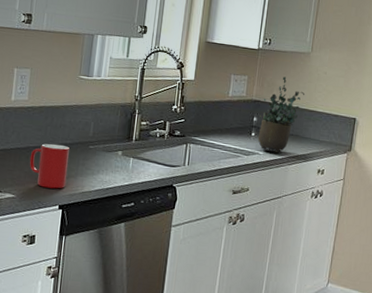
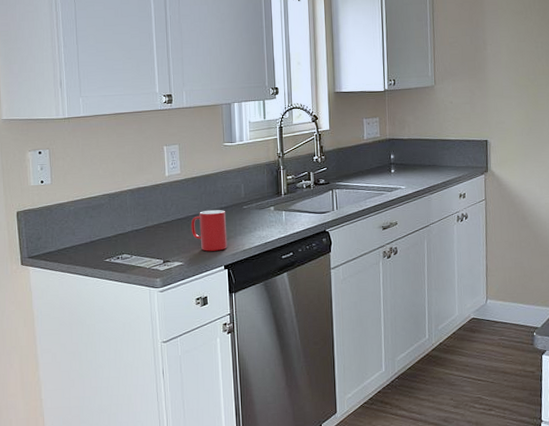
potted plant: present [257,76,304,153] -> none [396,112,435,185]

